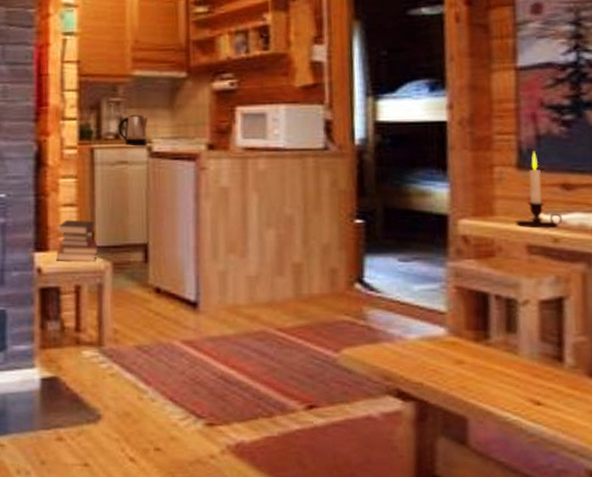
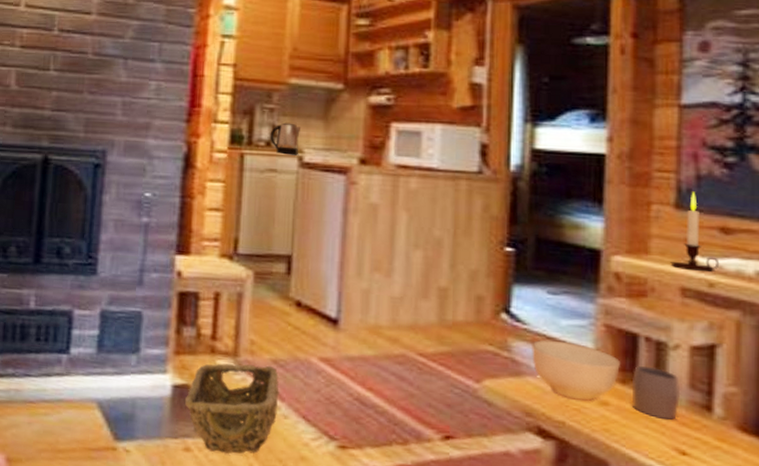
woven basket: none [55,352,145,440] -> present [185,363,279,454]
books: present [56,219,99,263] -> none [198,224,241,271]
bowl: none [386,305,474,362] -> present [532,339,621,401]
mug: none [485,324,533,372] -> present [633,366,681,420]

